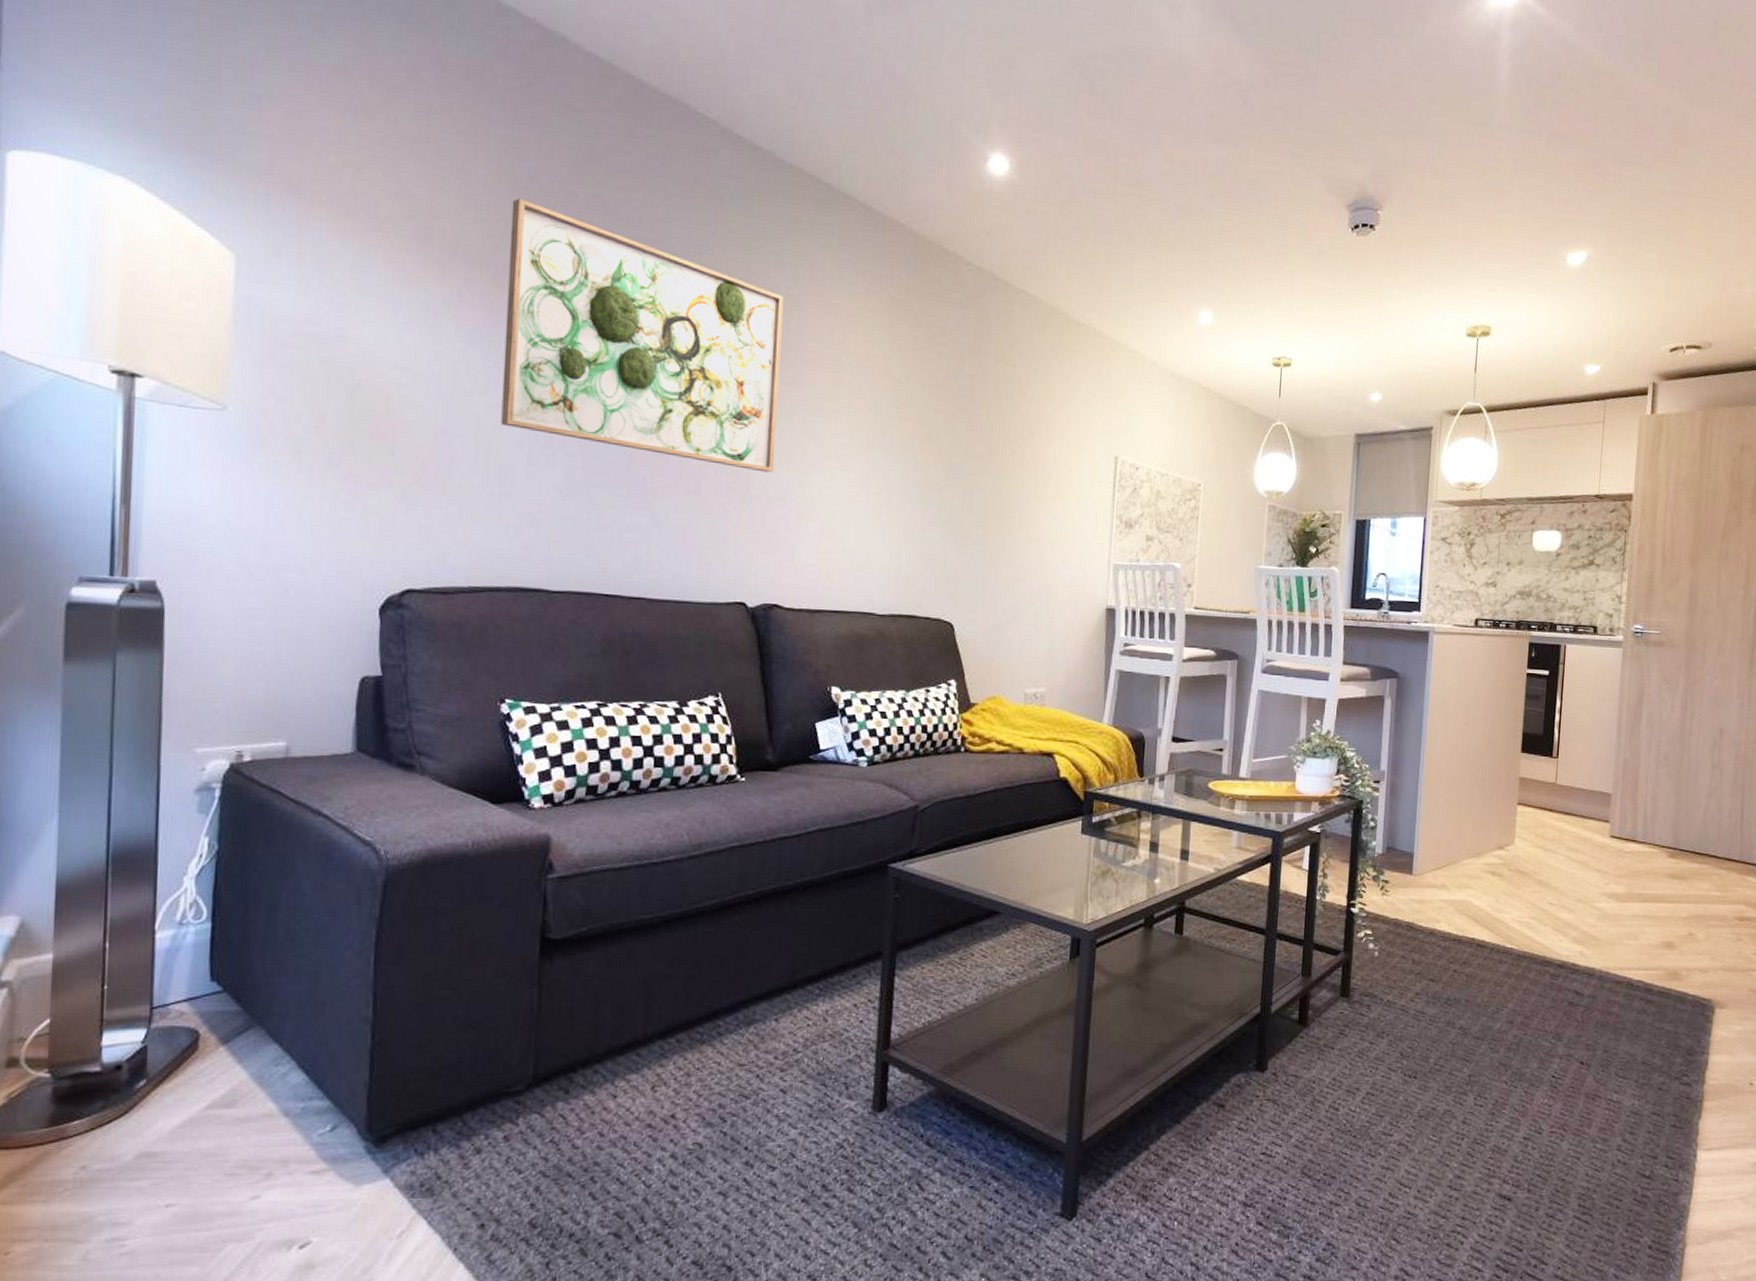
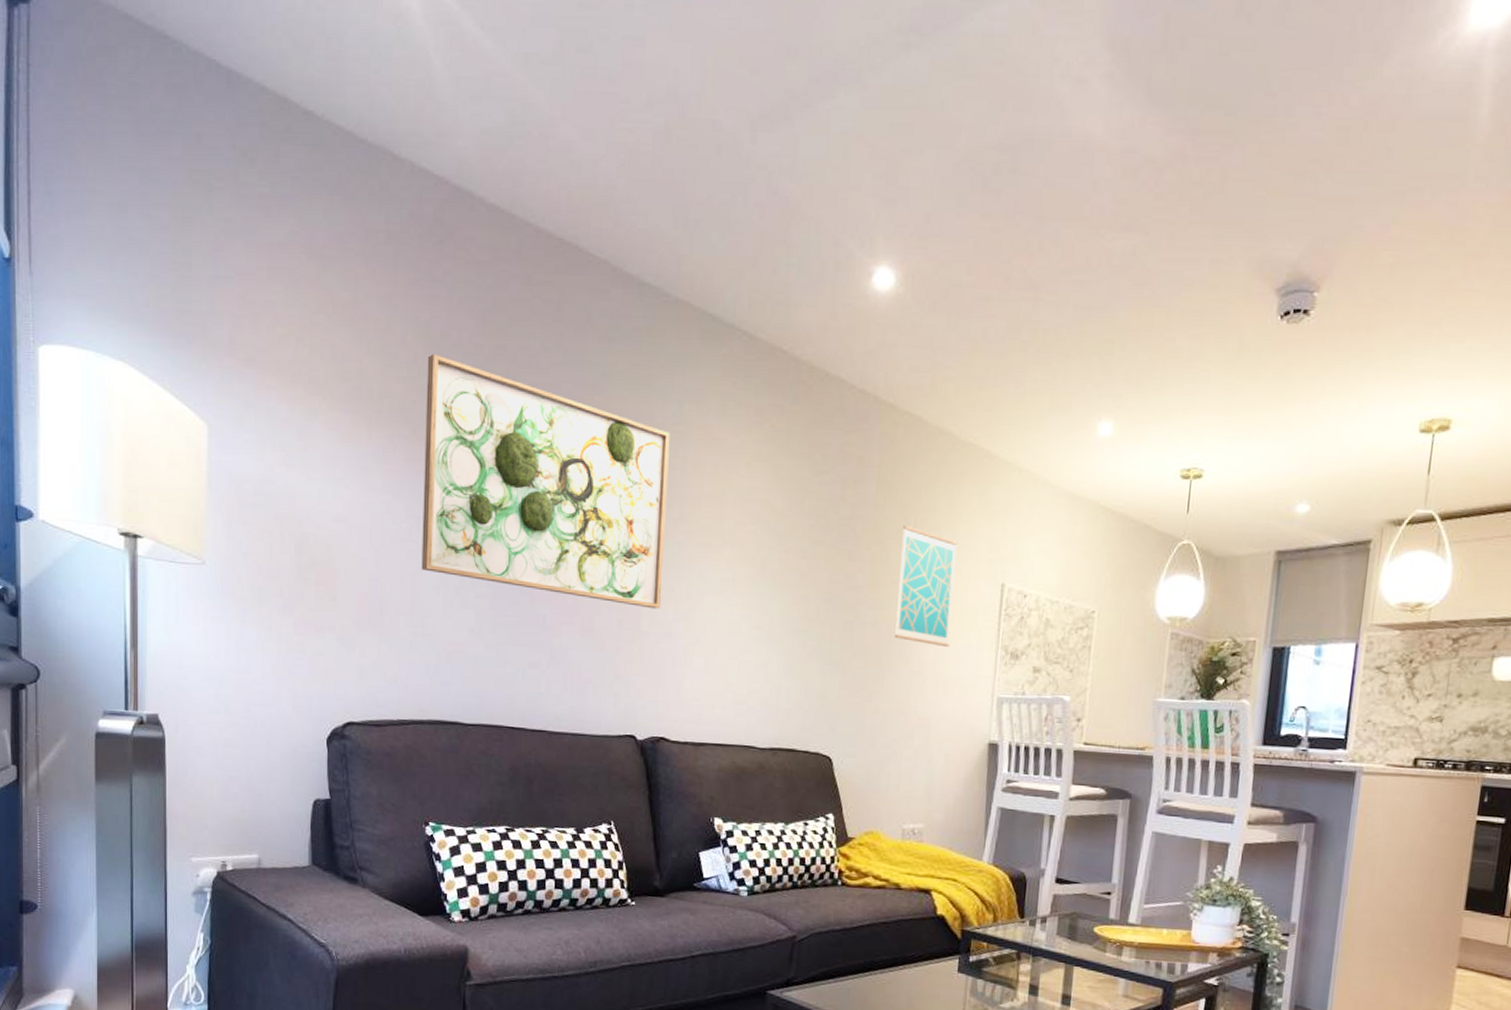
wall art: none [1013,397,1073,516] -> present [894,525,958,648]

